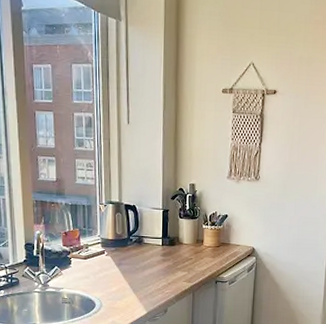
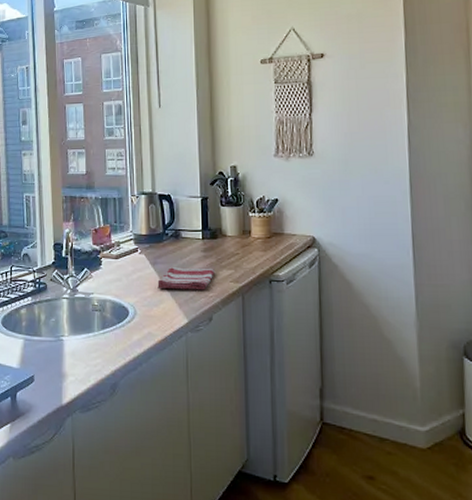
dish towel: none [121,267,172,288] -> present [157,266,216,290]

